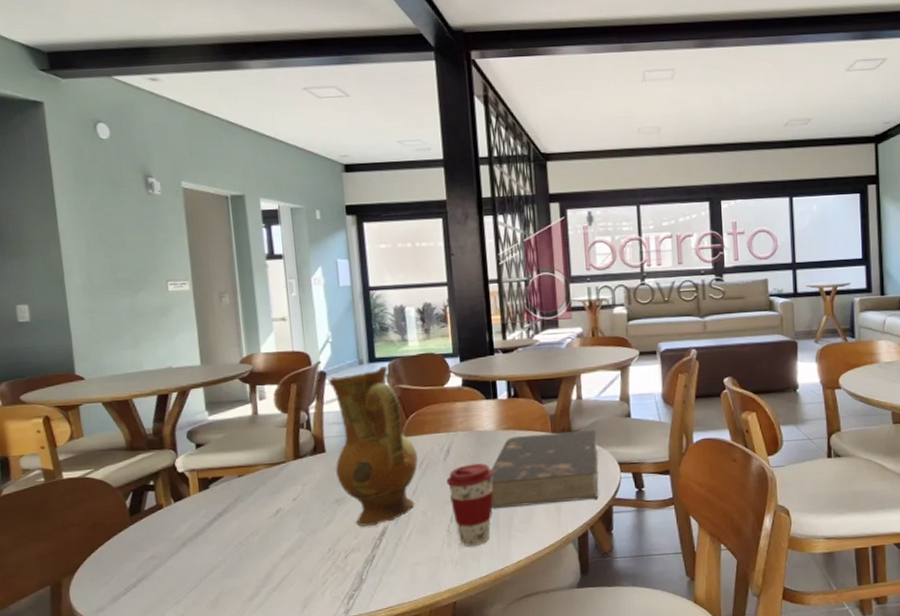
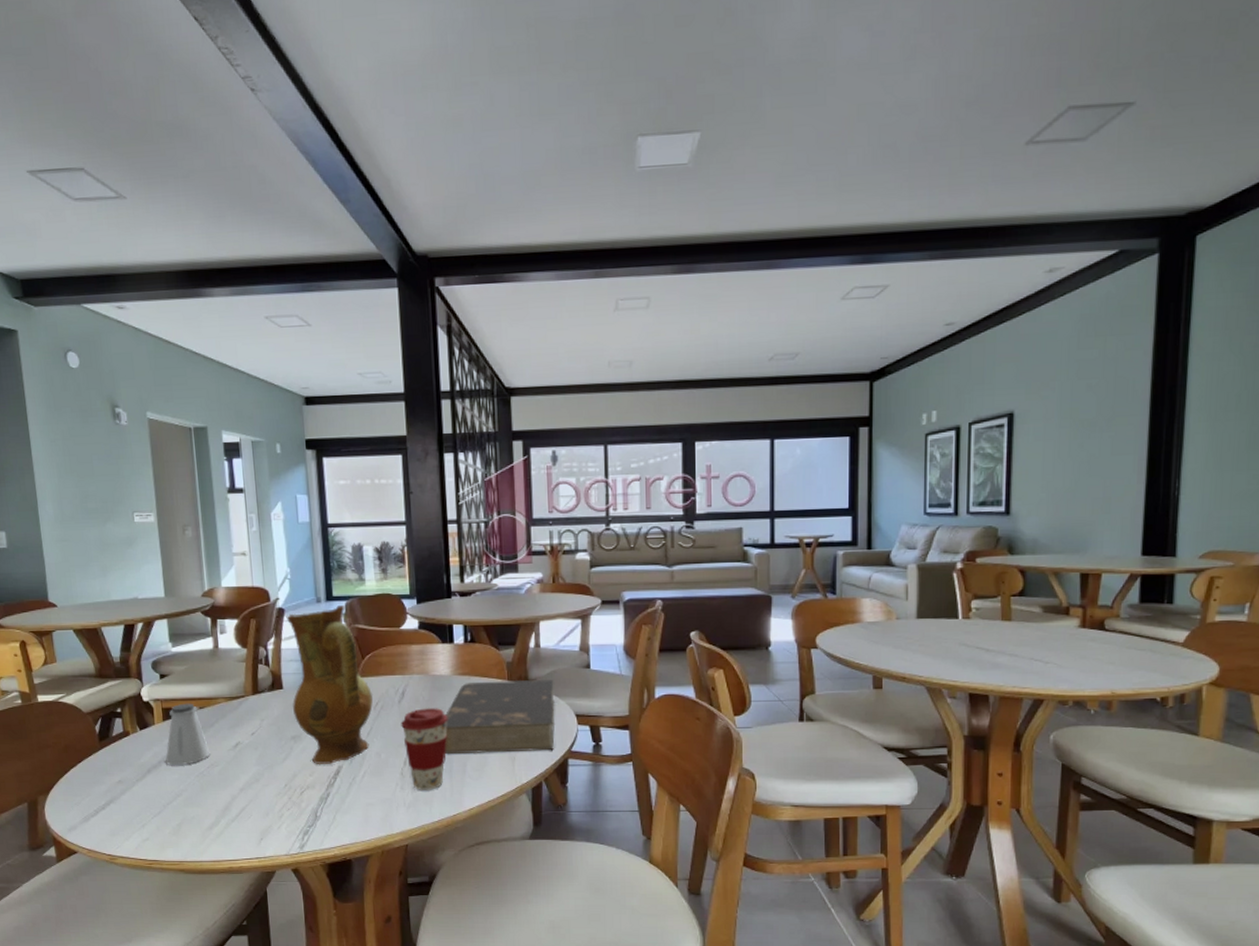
saltshaker: none [202,471,250,538] -> present [165,703,210,766]

